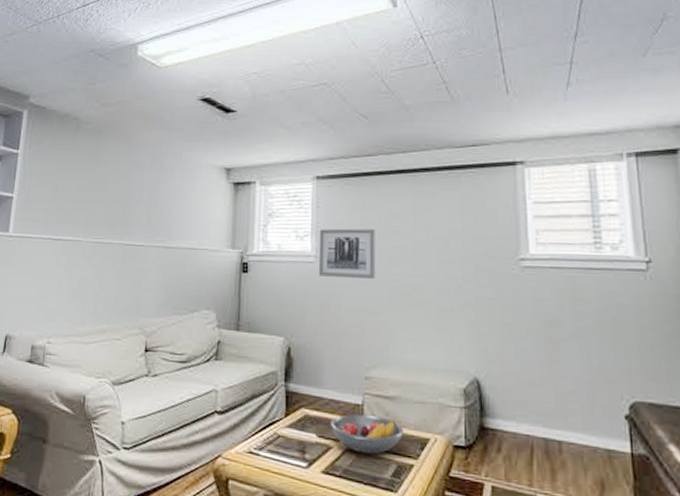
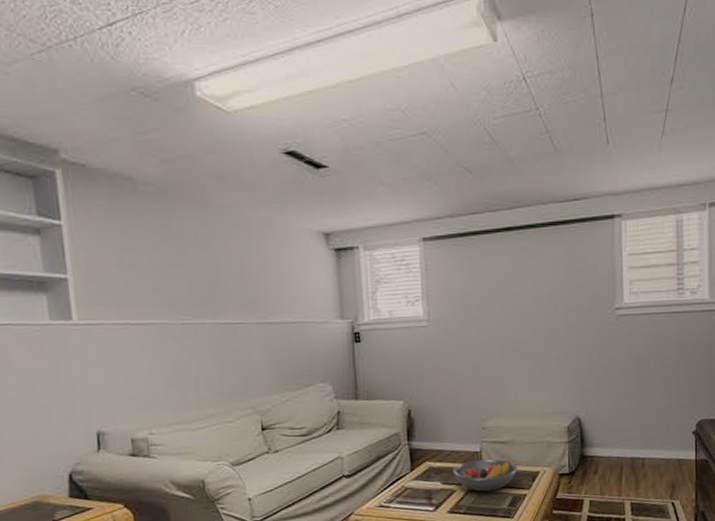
wall art: present [318,228,375,279] -> none [430,289,487,340]

